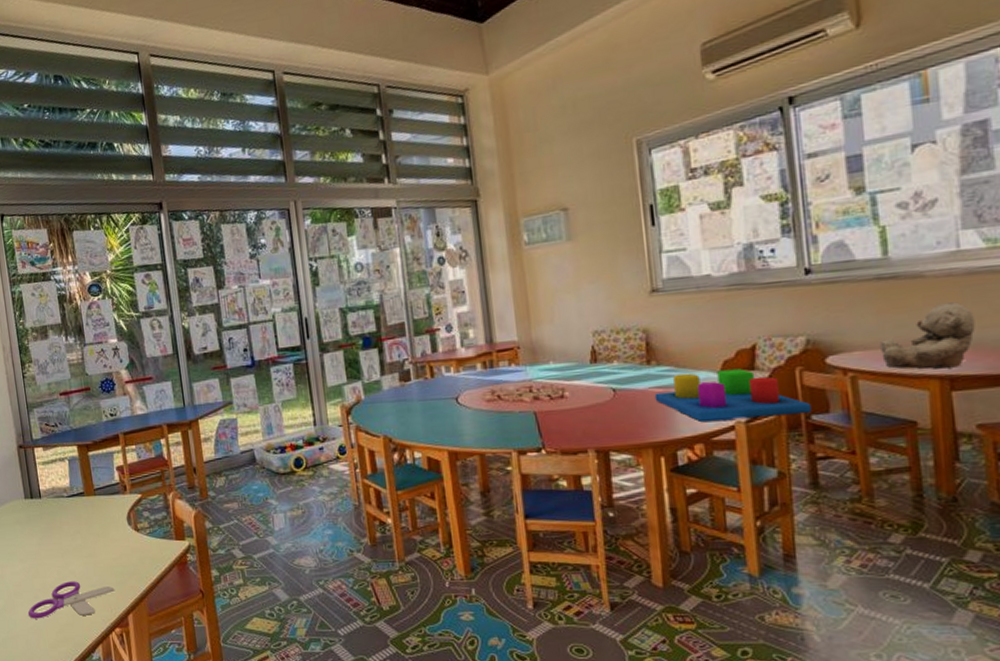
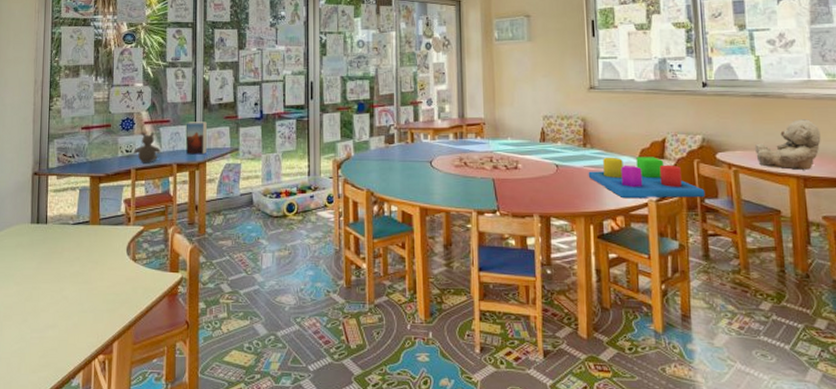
scissors: present [27,581,115,619] -> none [14,306,105,342]
stuffed animal: none [118,391,147,427] -> present [134,132,161,163]
book: none [171,375,197,414] -> present [186,122,207,155]

